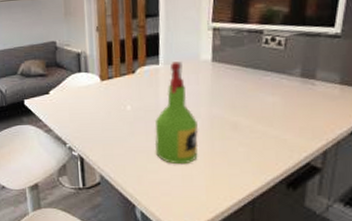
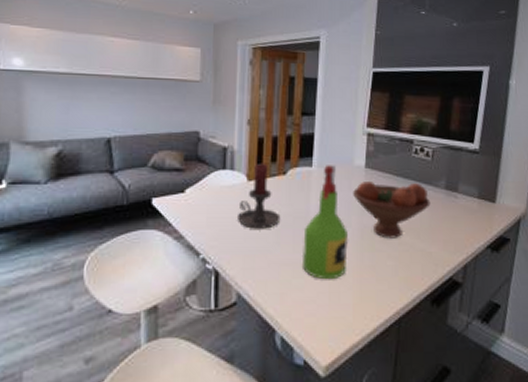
candle holder: none [95,64,133,122] -> present [238,163,281,229]
fruit bowl: none [201,73,284,127] -> present [353,180,431,239]

